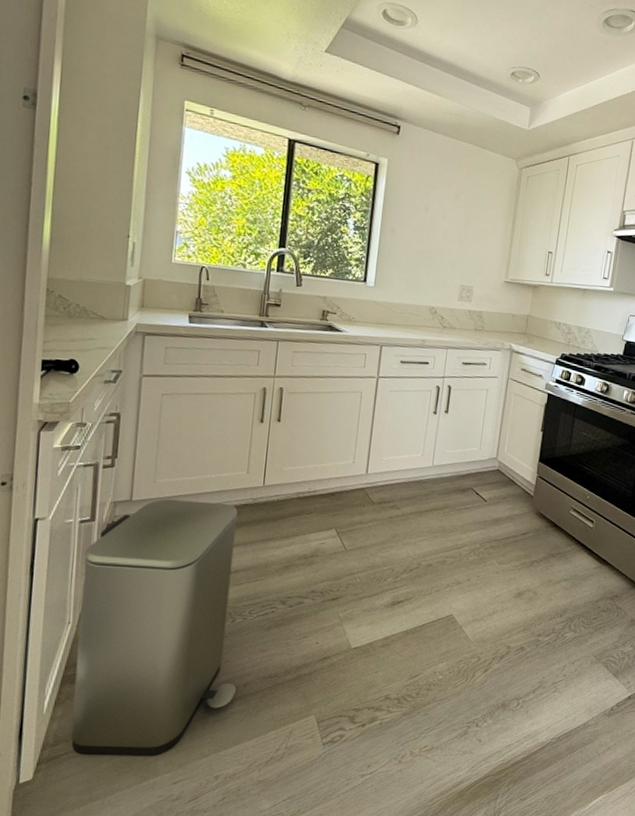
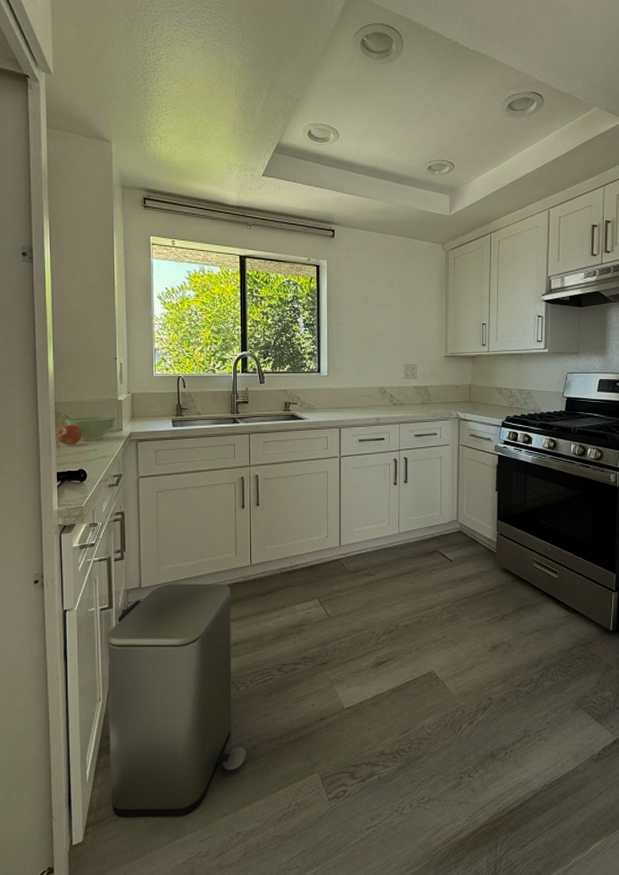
fruit: none [45,305,80,331] -> present [56,424,84,445]
bowl: none [59,298,123,329] -> present [66,416,118,441]

